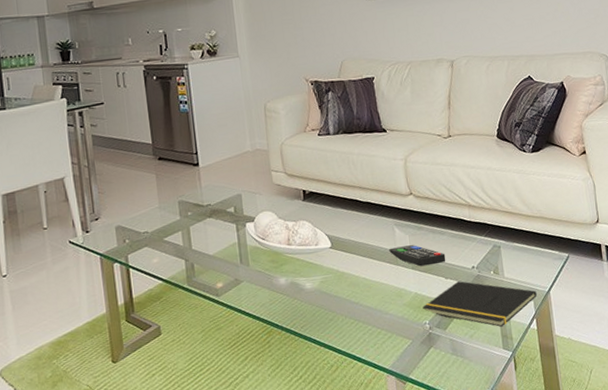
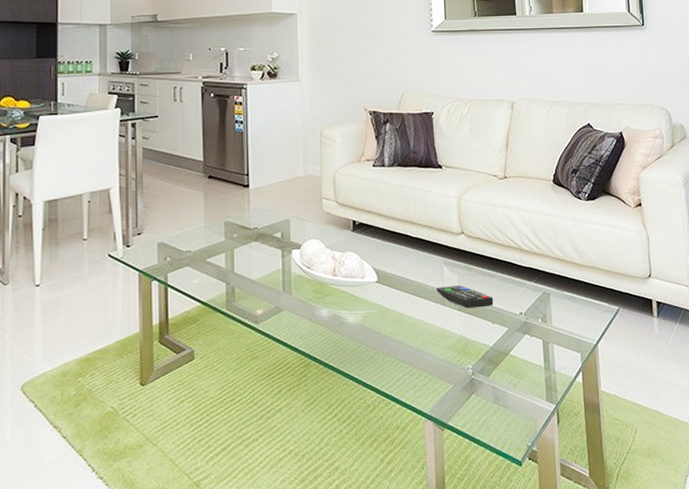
notepad: present [423,280,537,327] -> none [467,326,584,378]

